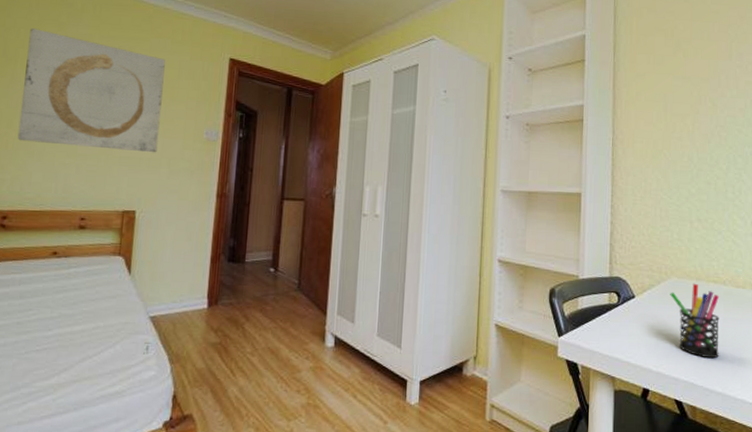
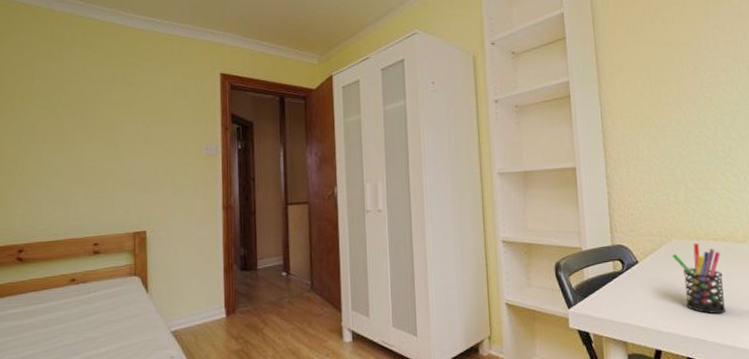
wall art: present [17,28,165,153] -> none [24,65,160,176]

